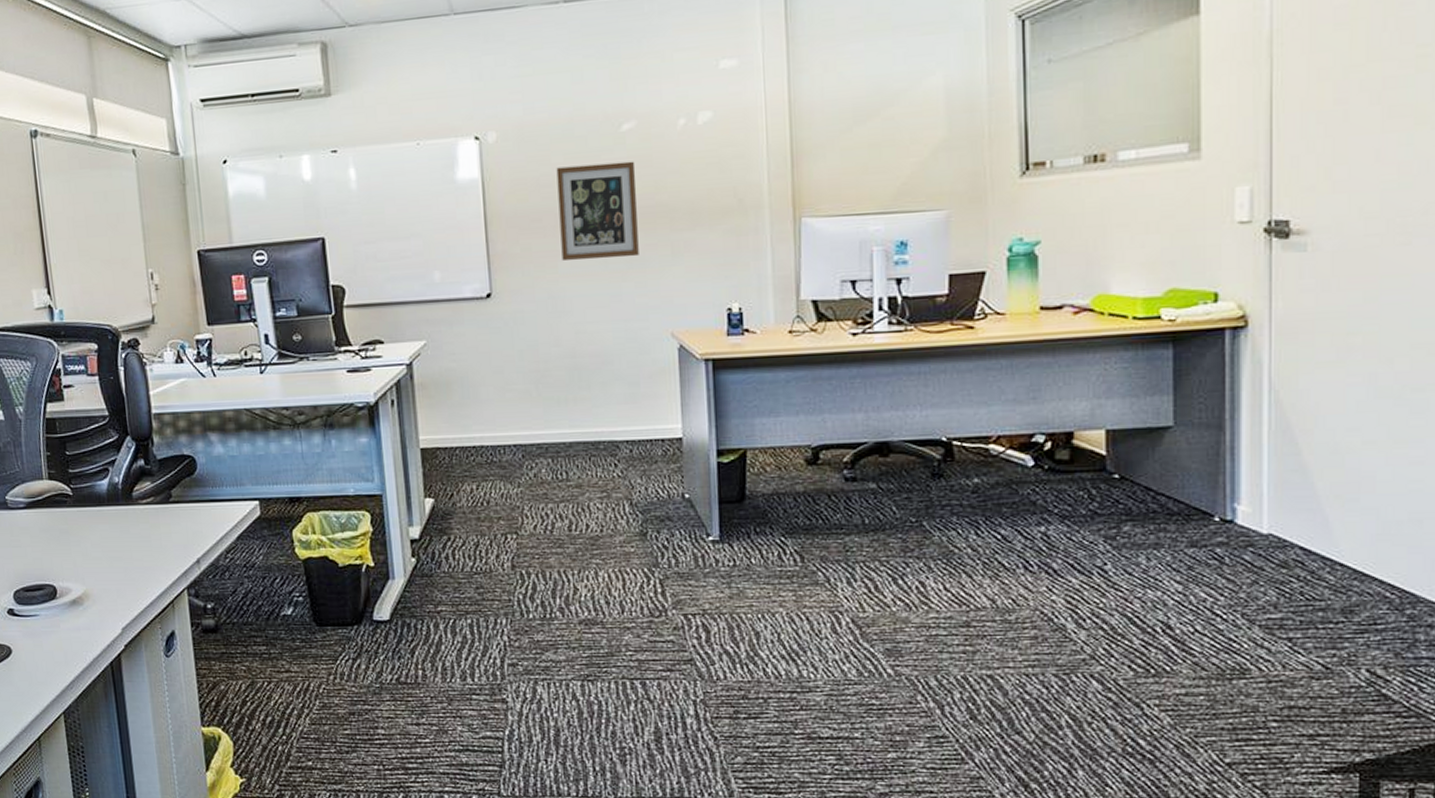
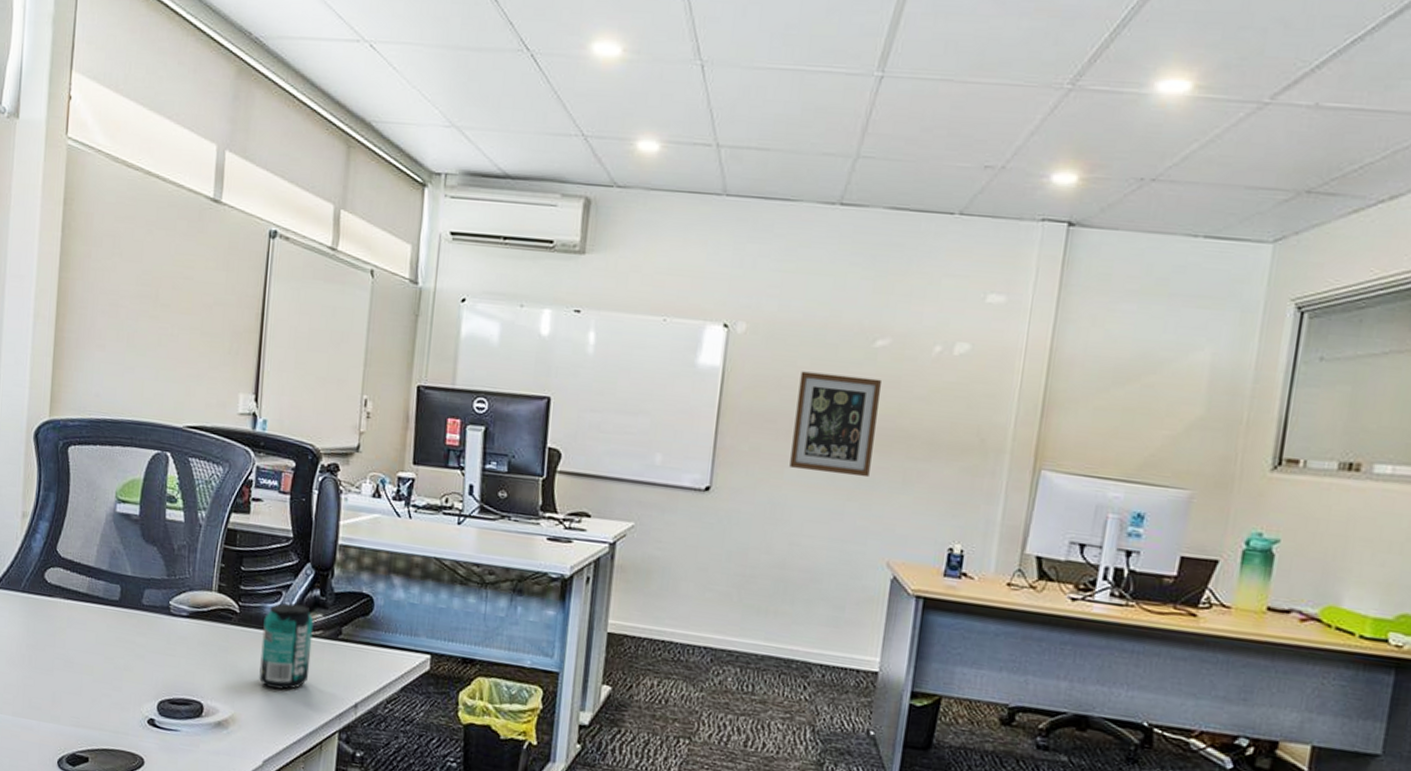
beverage can: none [96,476,149,559] -> present [259,603,314,690]

